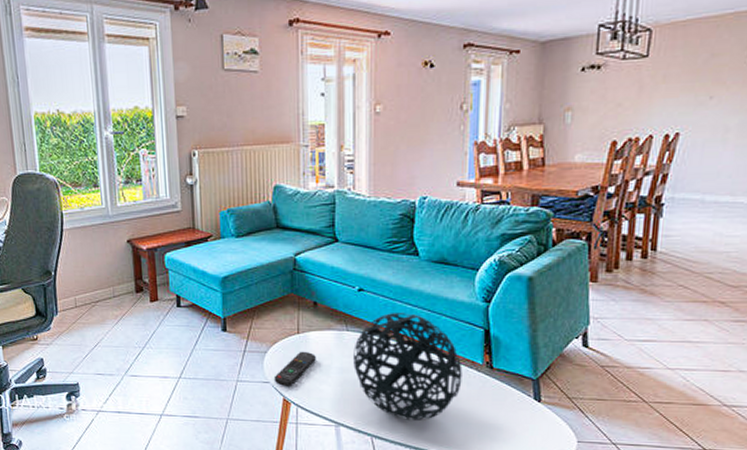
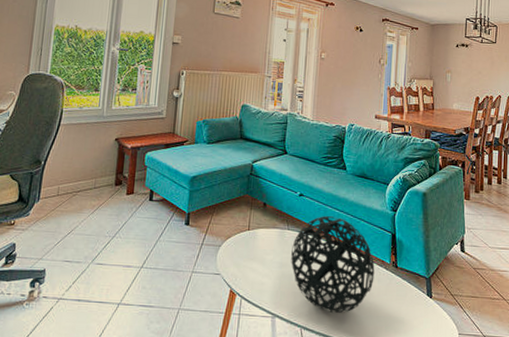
remote control: present [273,351,316,388] -> none [224,246,261,280]

